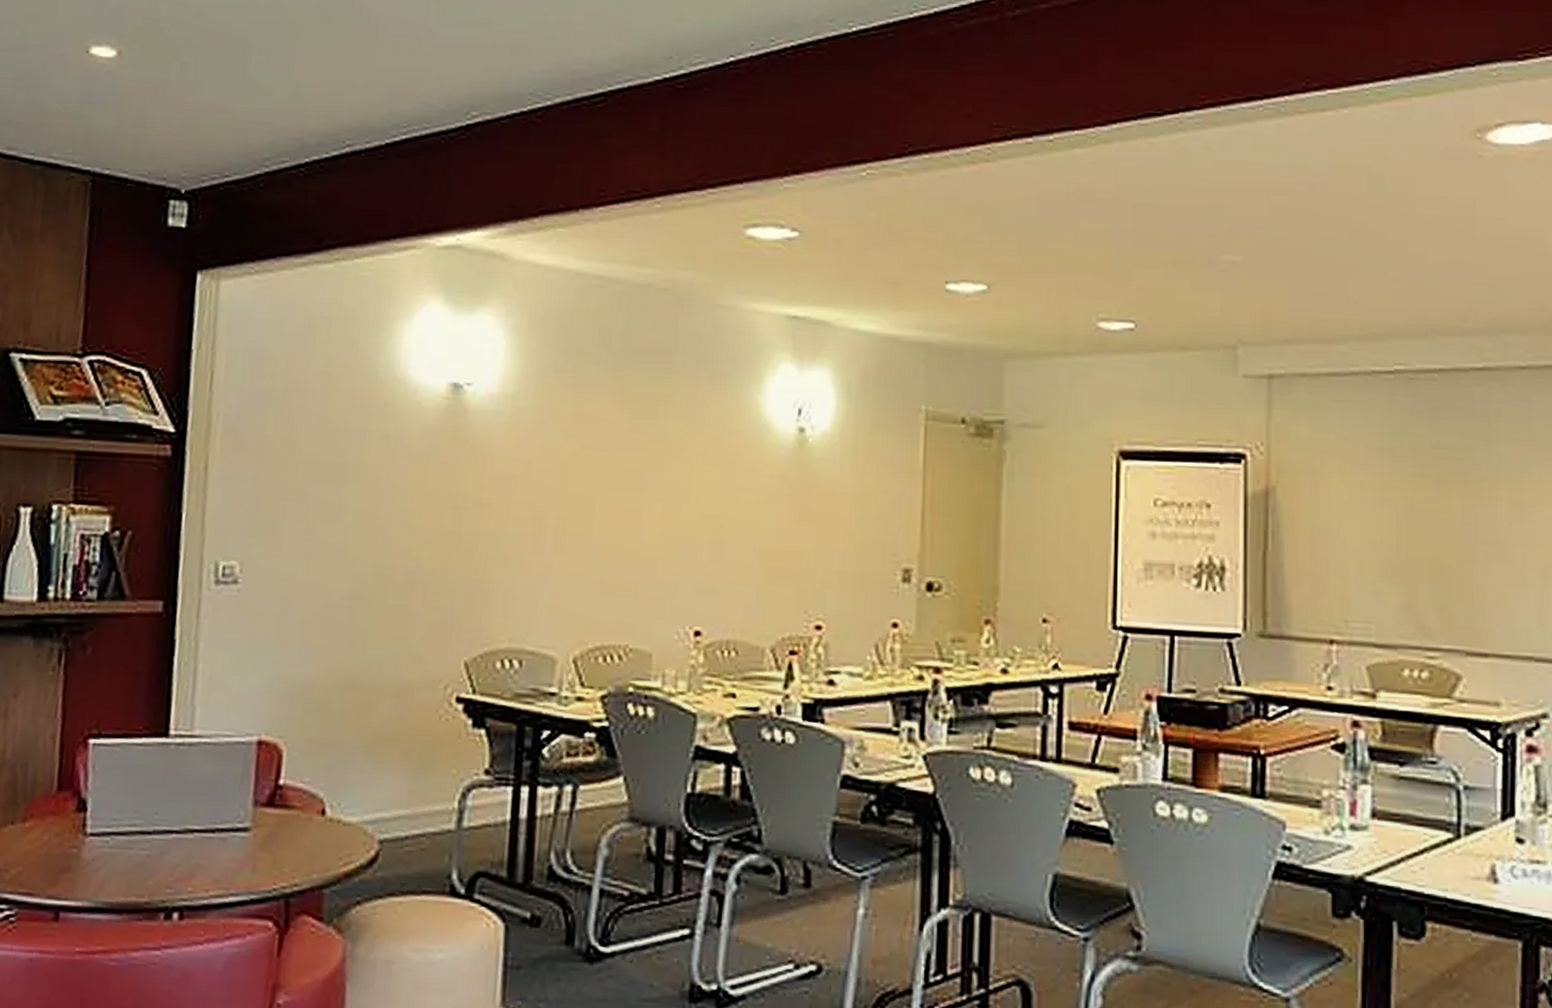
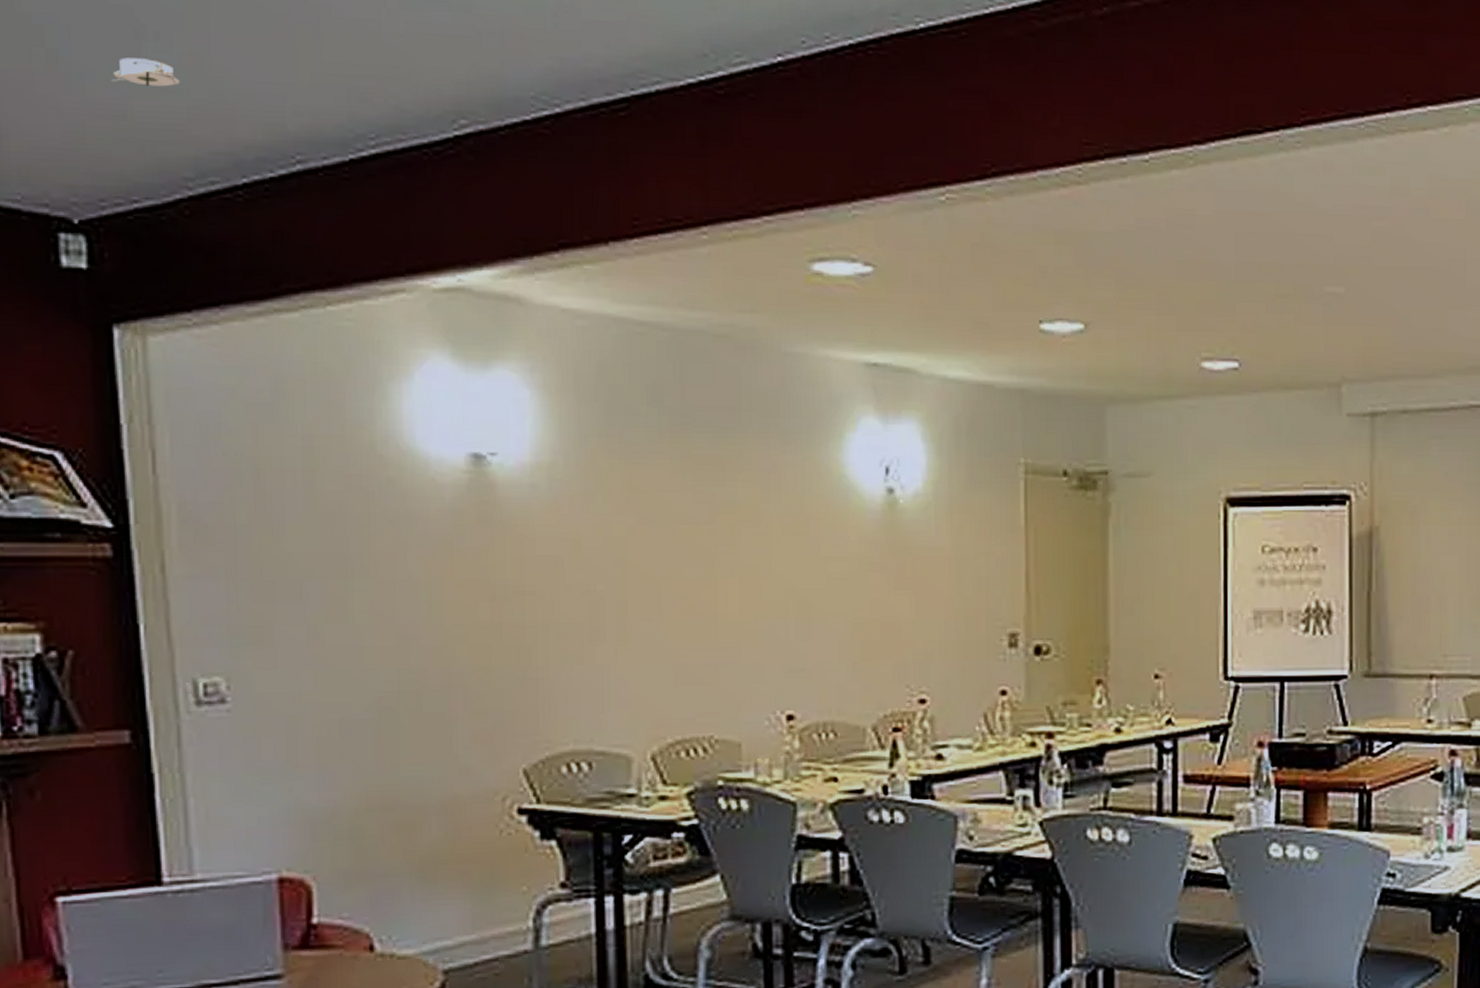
smoke detector: none [223,68,271,90] -> present [112,57,180,87]

